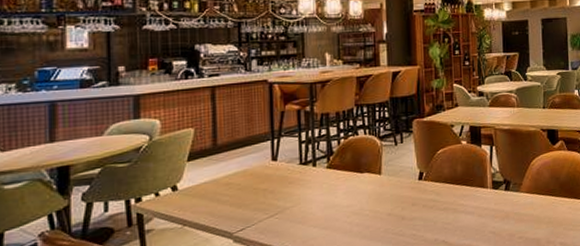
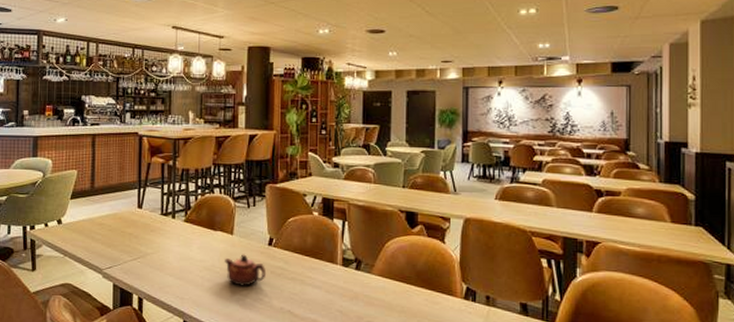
teapot: none [374,192,419,226] -> present [225,254,267,286]

